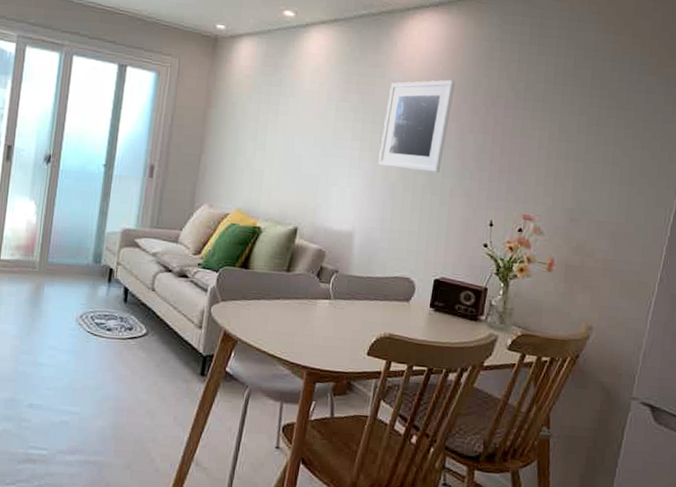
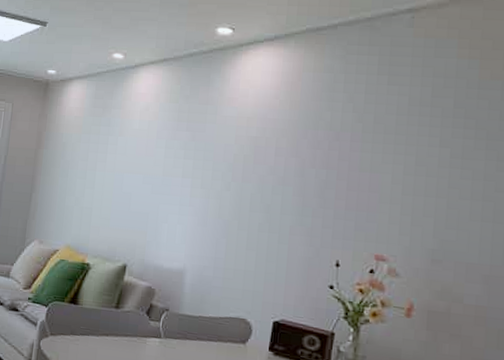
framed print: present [378,80,456,173] -> none [210,114,295,210]

